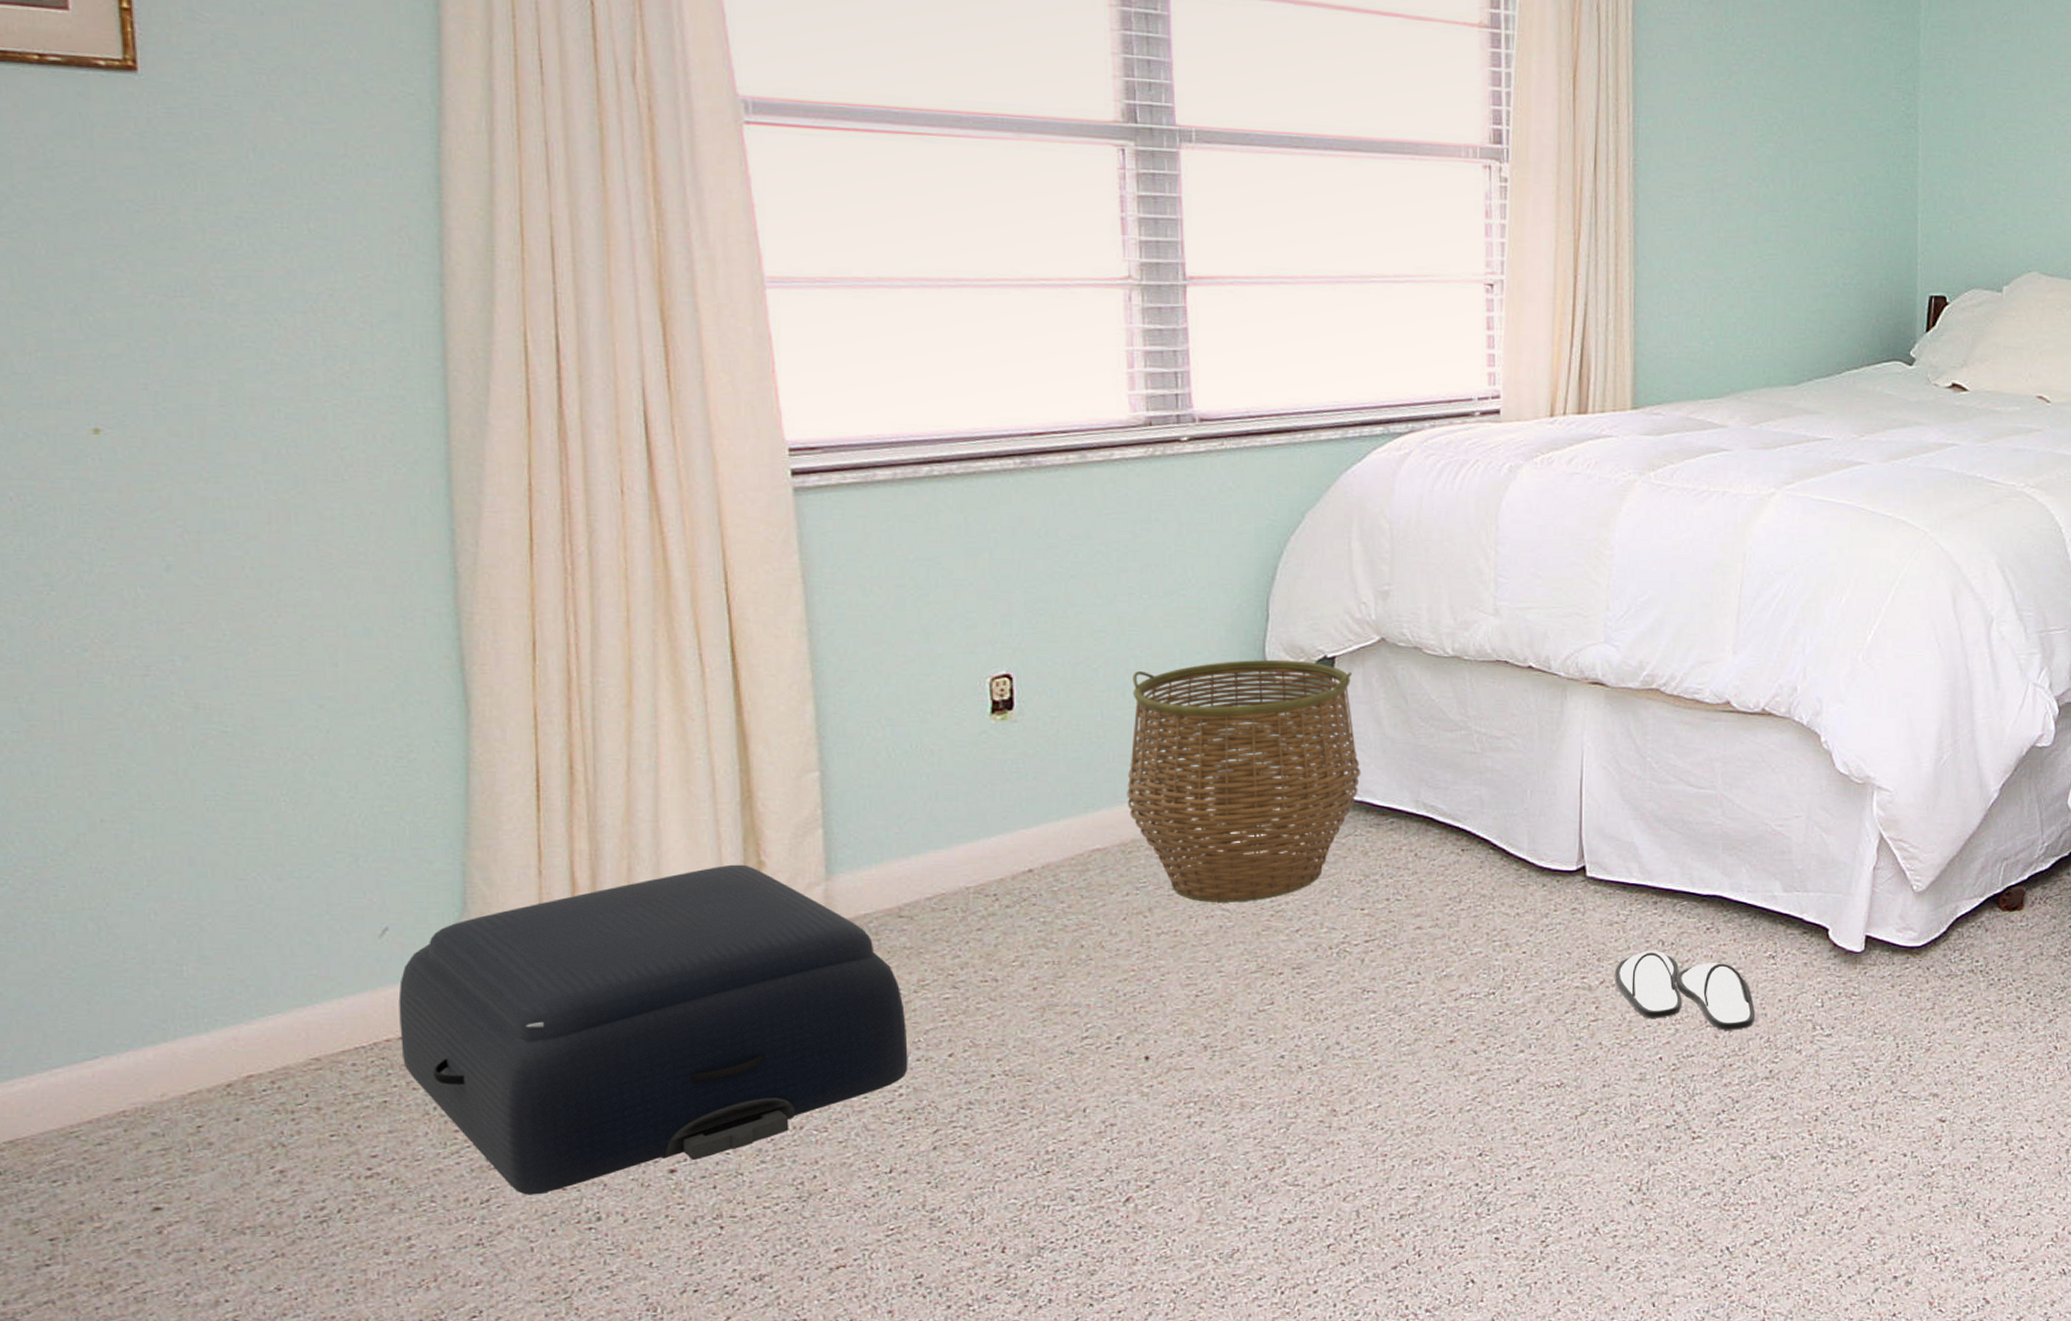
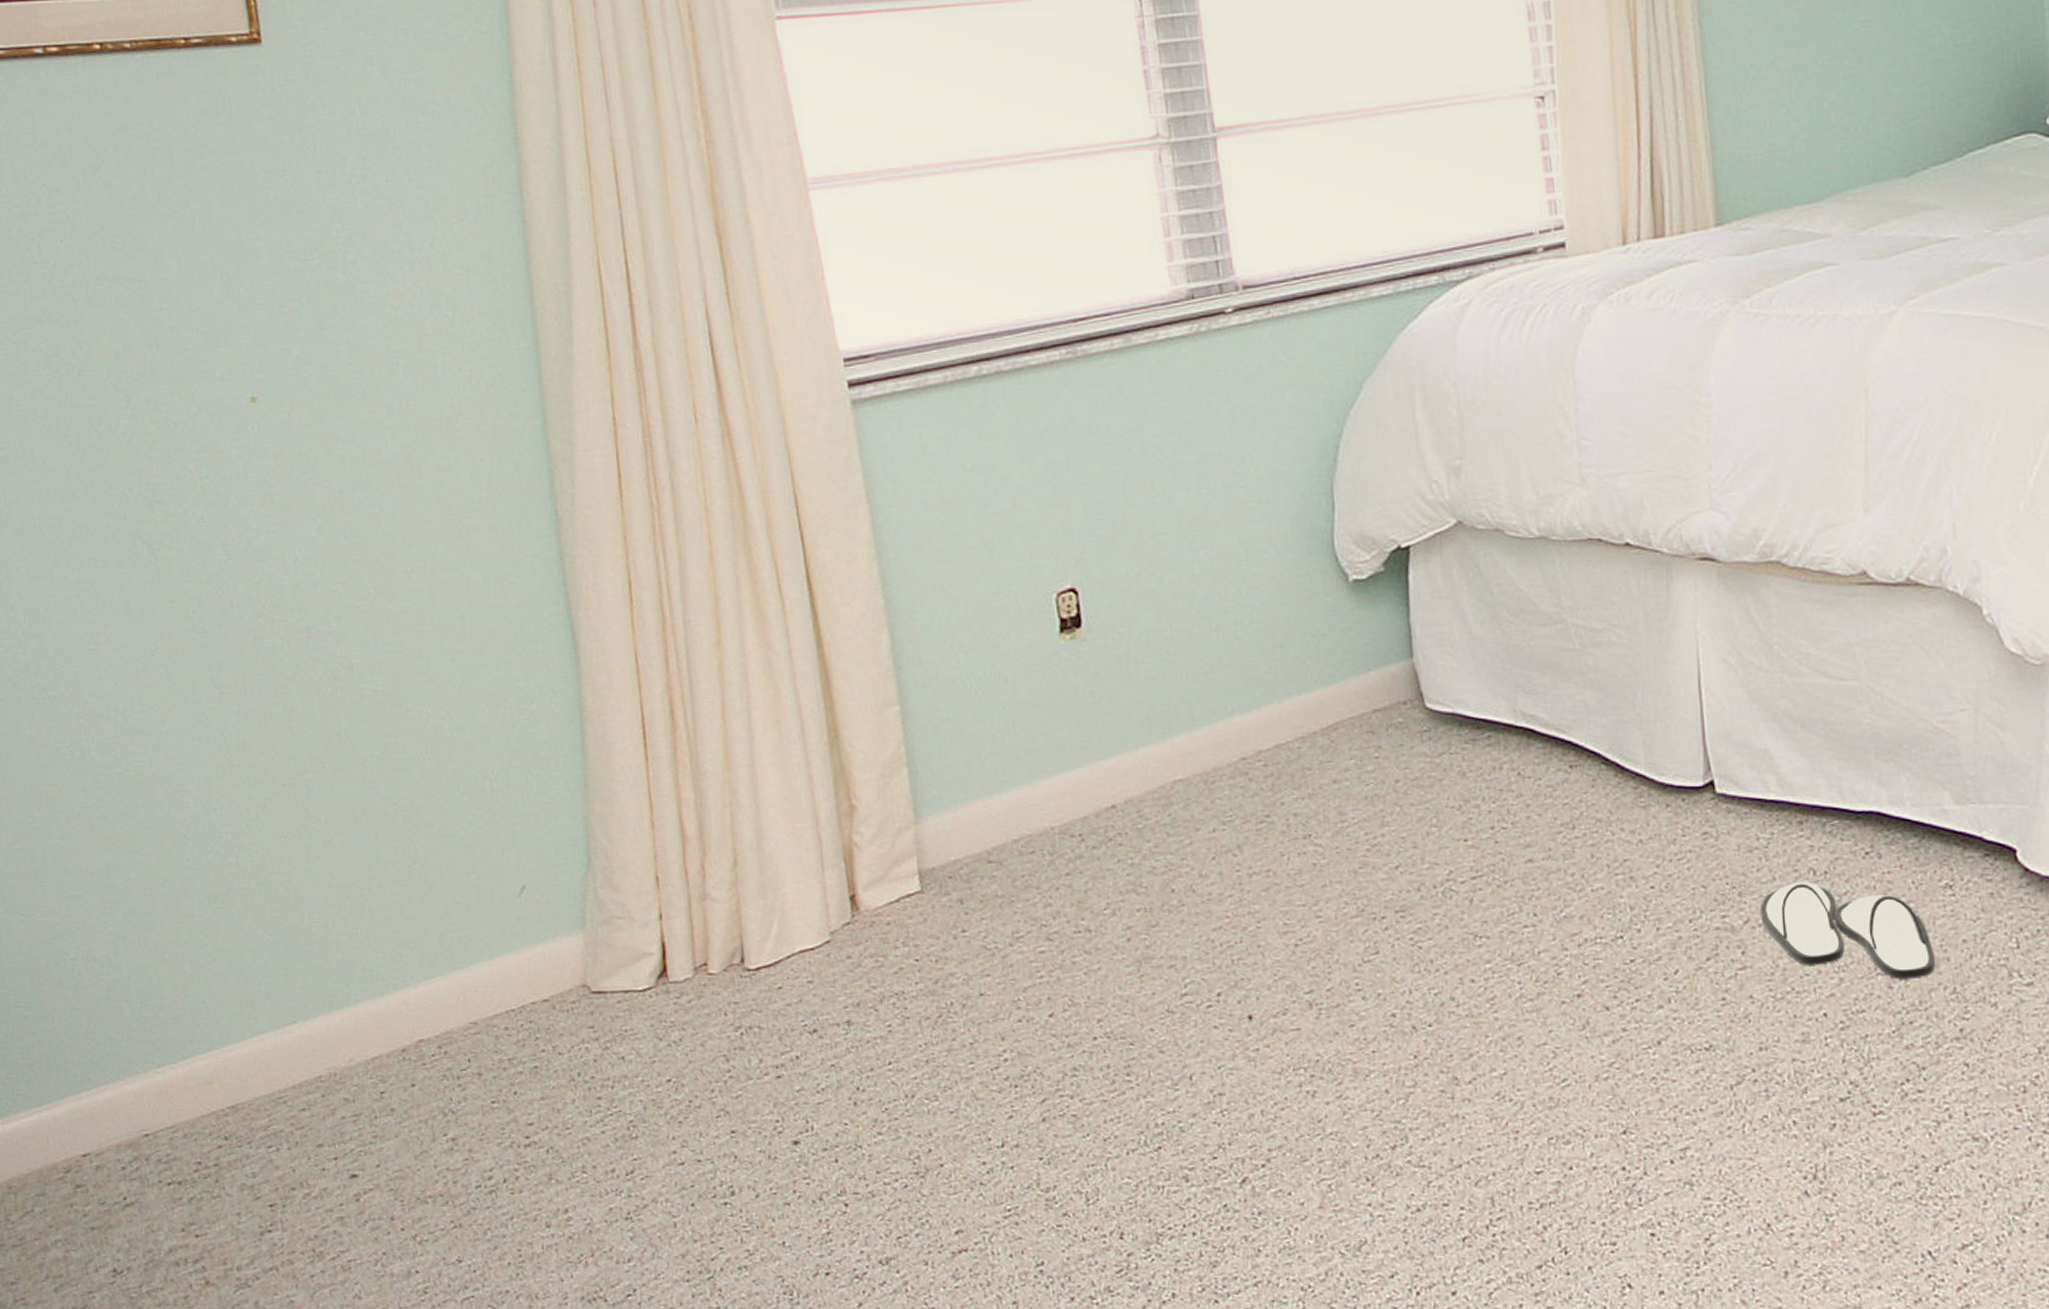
suitcase: present [398,864,908,1195] -> none [539,809,1011,1167]
basket: present [1127,659,1361,902] -> none [1198,553,1450,837]

